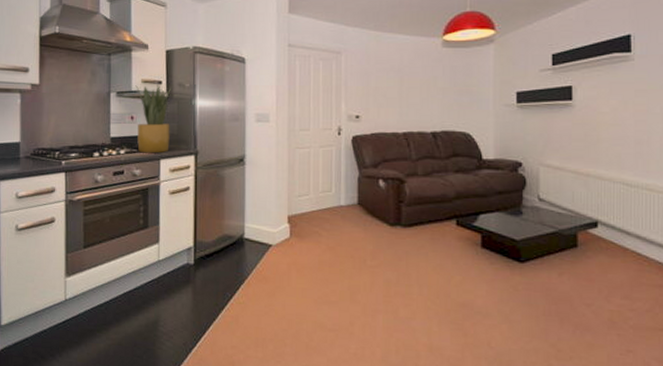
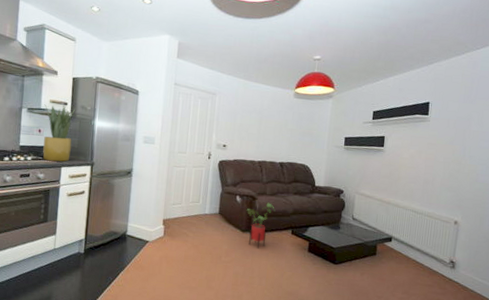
house plant: none [394,185,432,247] -> present [247,202,276,249]

